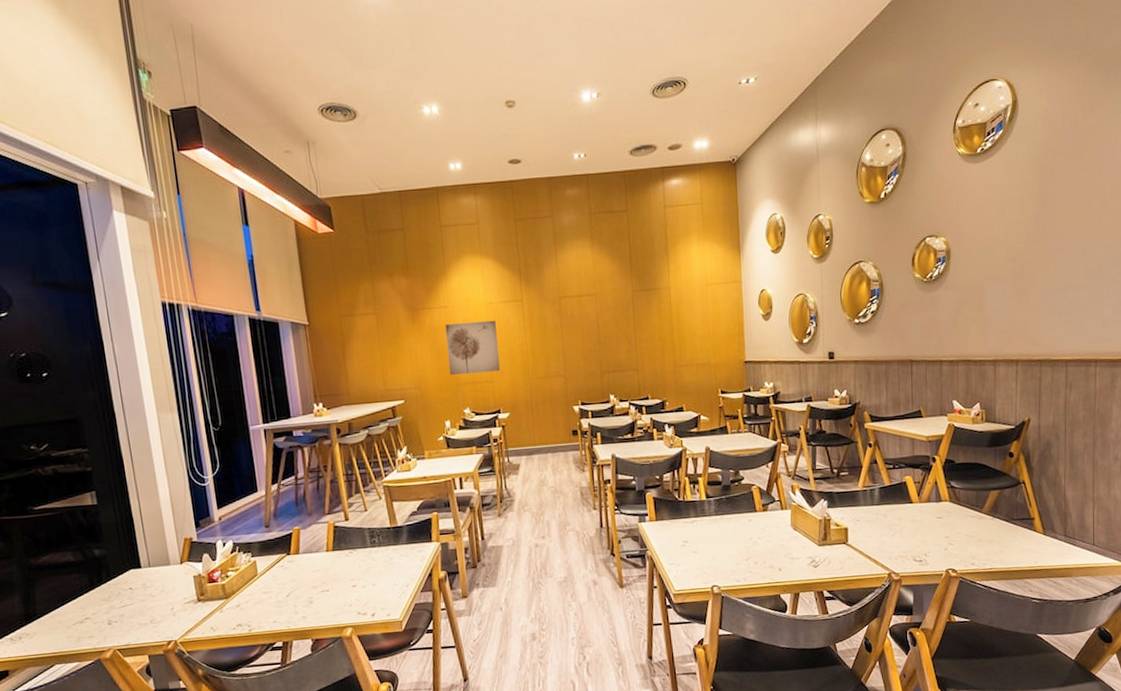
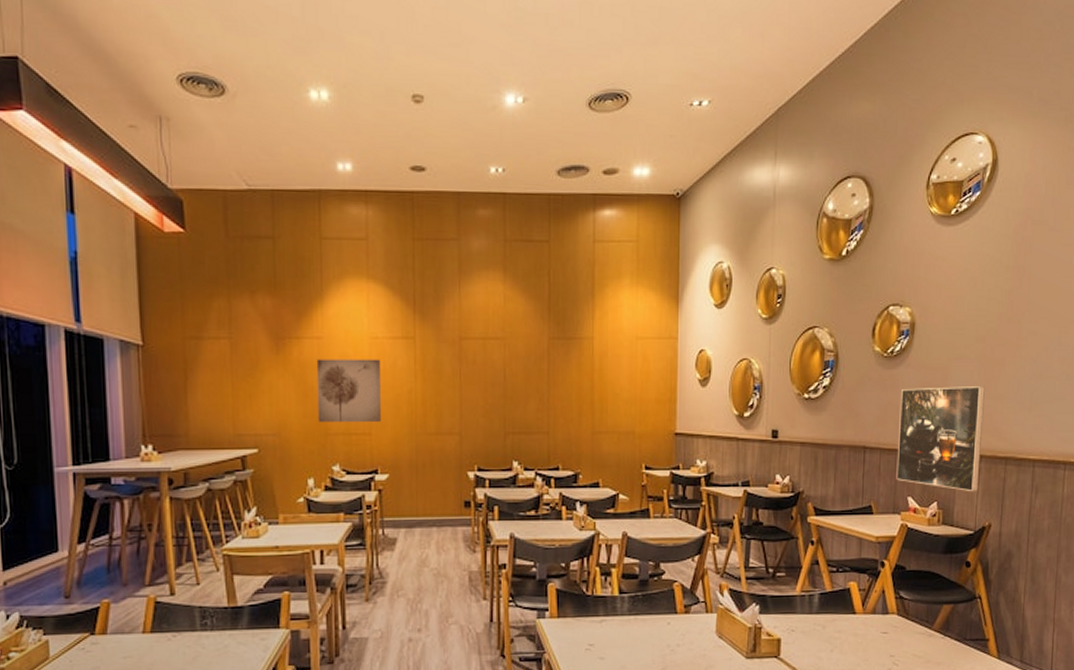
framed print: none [941,300,1018,393] -> present [896,386,985,492]

